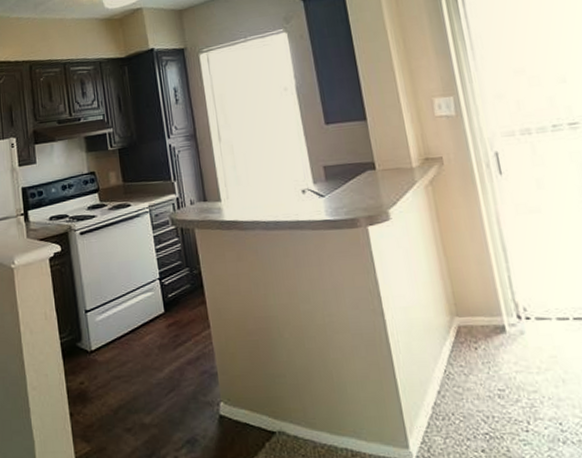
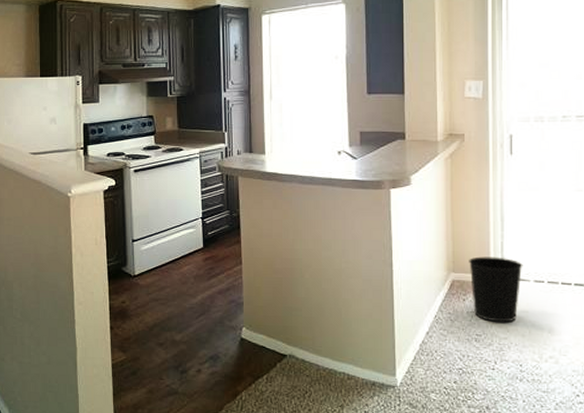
wastebasket: none [473,293,544,373] -> present [469,256,523,322]

